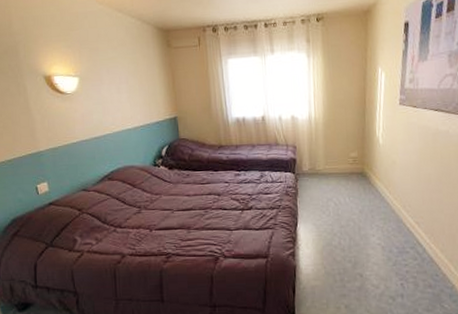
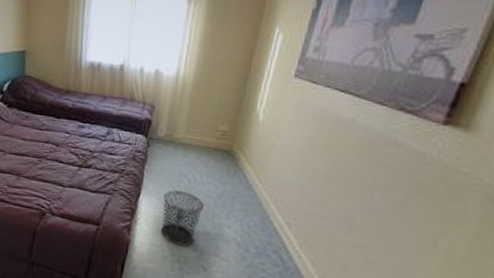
waste bin: none [317,214,351,260] -> present [160,190,204,246]

